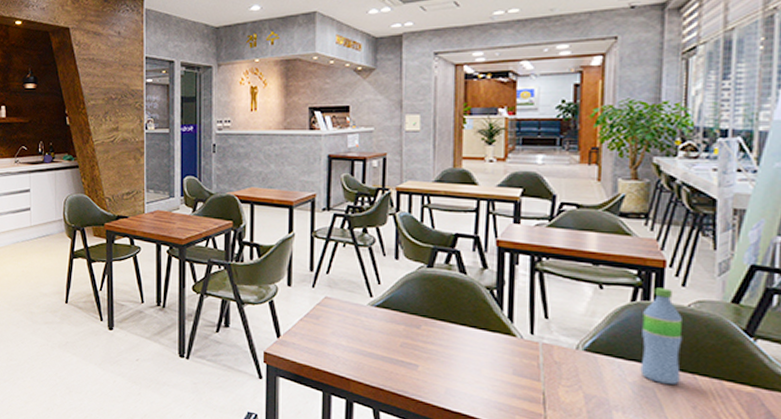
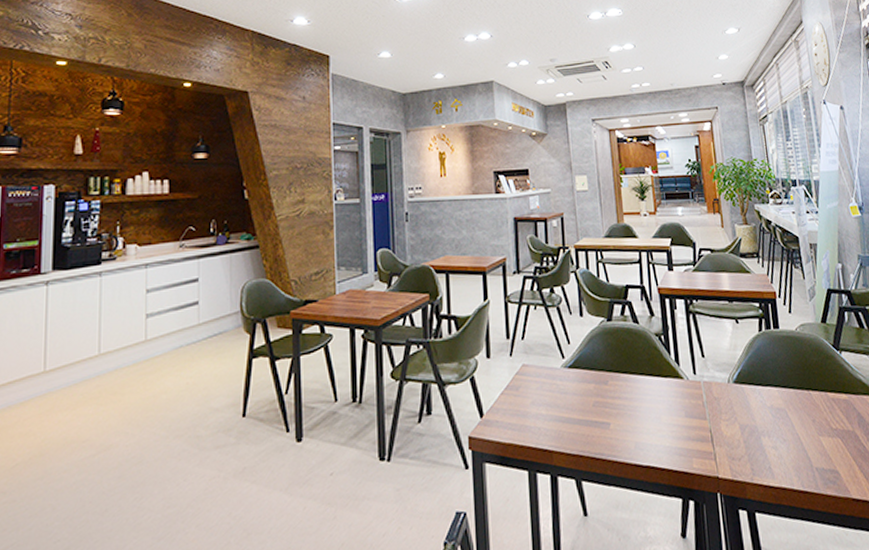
water bottle: present [640,288,683,386] -> none [768,316,801,404]

